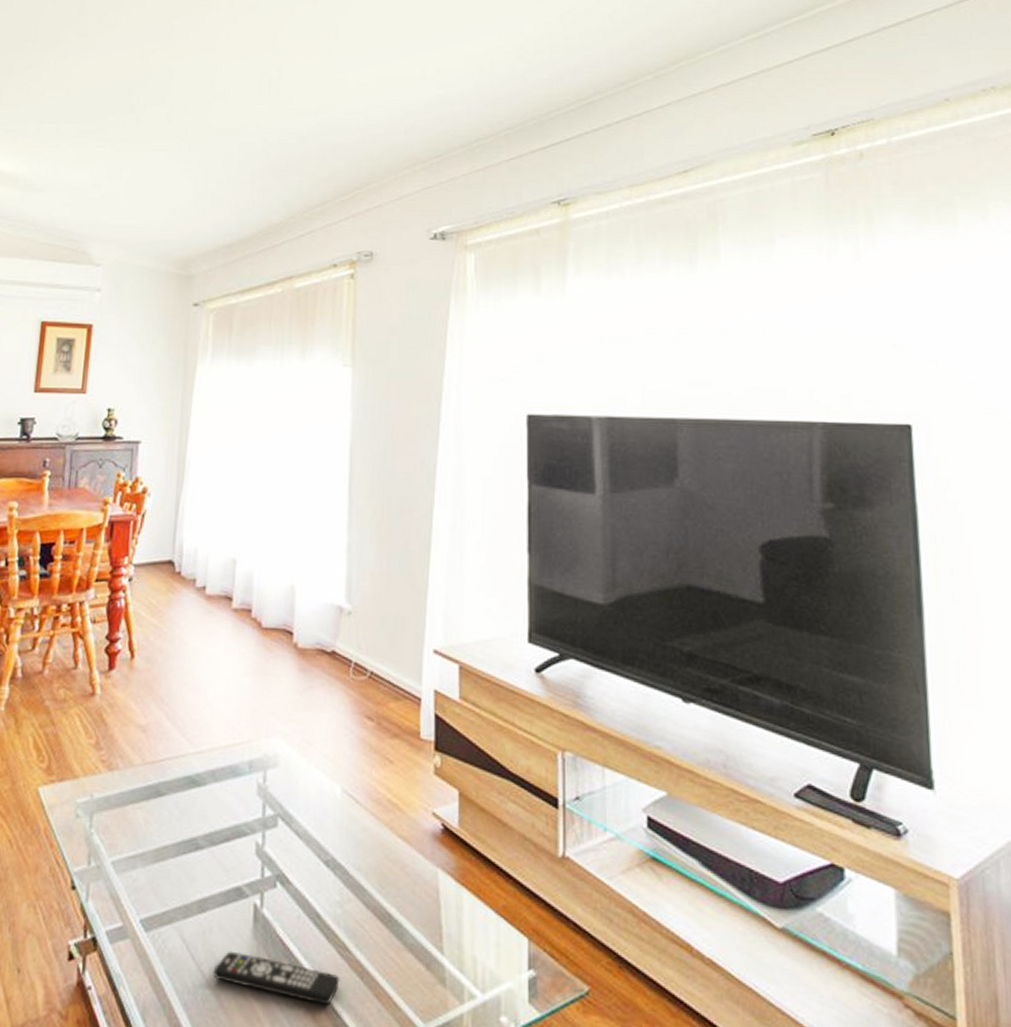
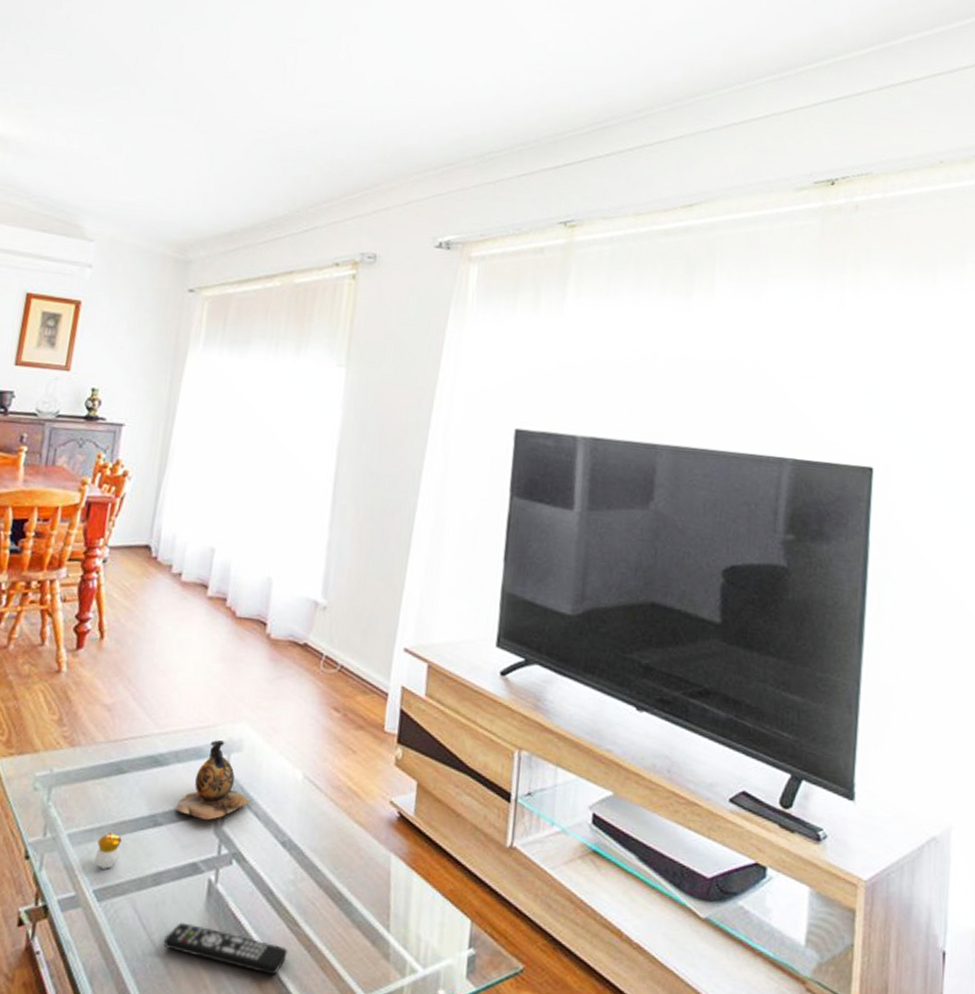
candle: none [139,858,165,897] -> present [94,832,122,869]
vase: none [216,757,290,842] -> present [175,740,250,821]

